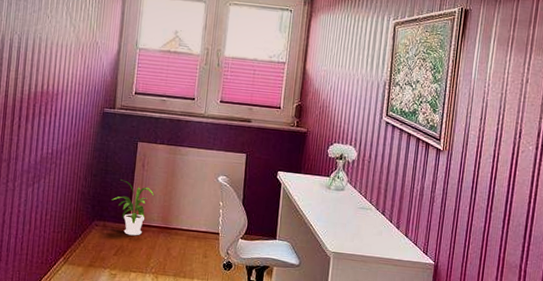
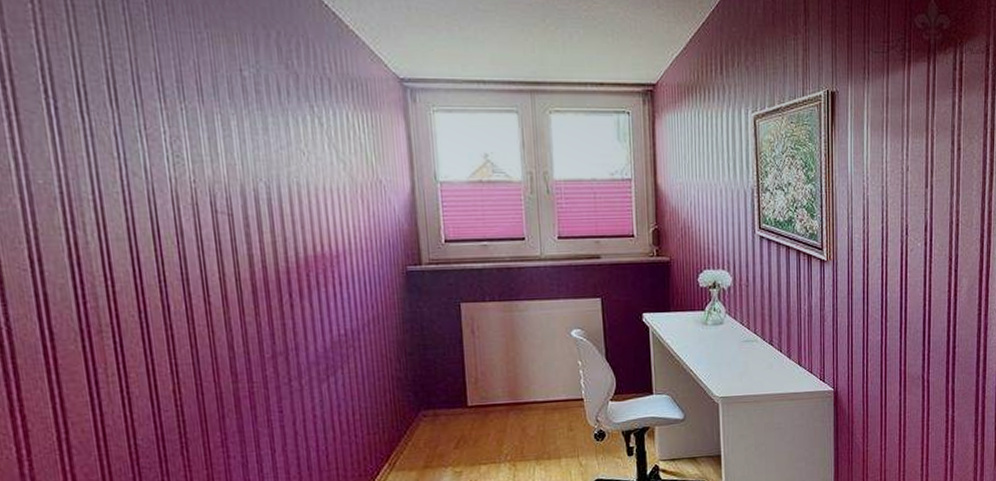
house plant: present [111,179,155,236] -> none [438,353,494,421]

